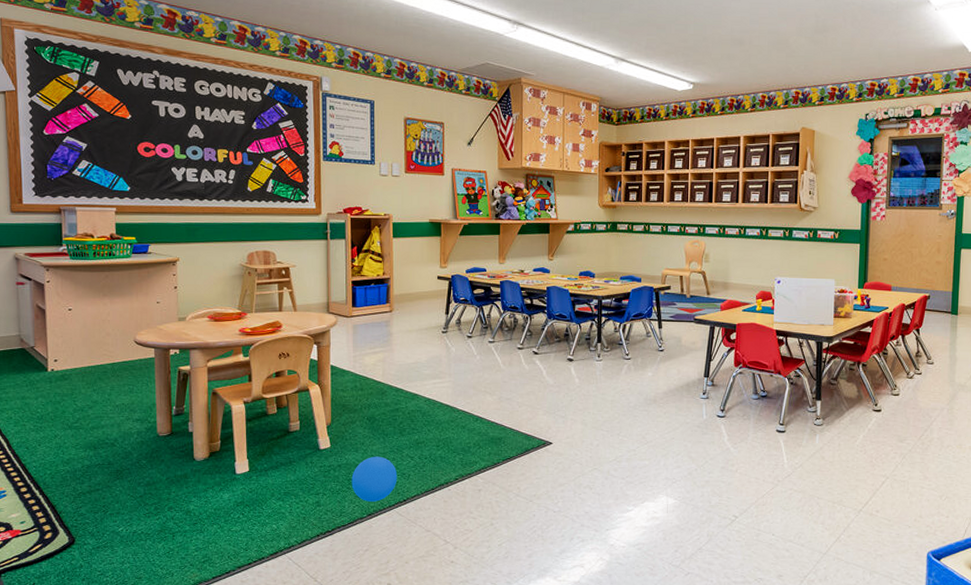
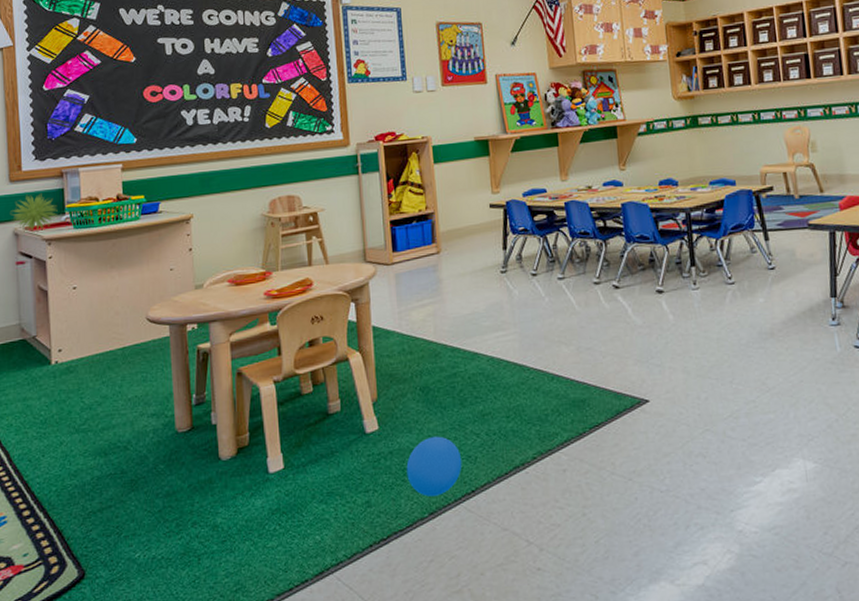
plant: none [12,225,56,258] -> present [11,193,58,231]

